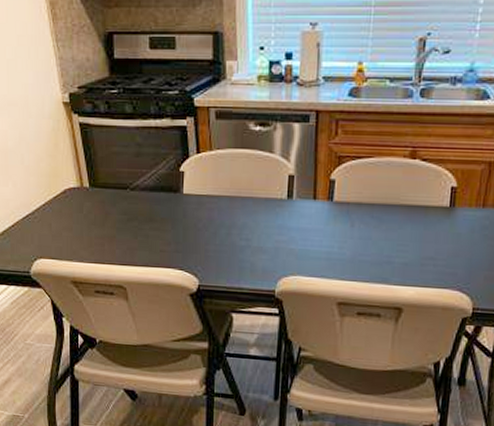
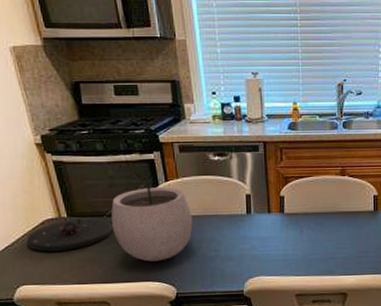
plate: none [46,190,135,225] -> present [26,218,113,252]
plant pot: none [135,138,224,246] -> present [111,169,193,262]

